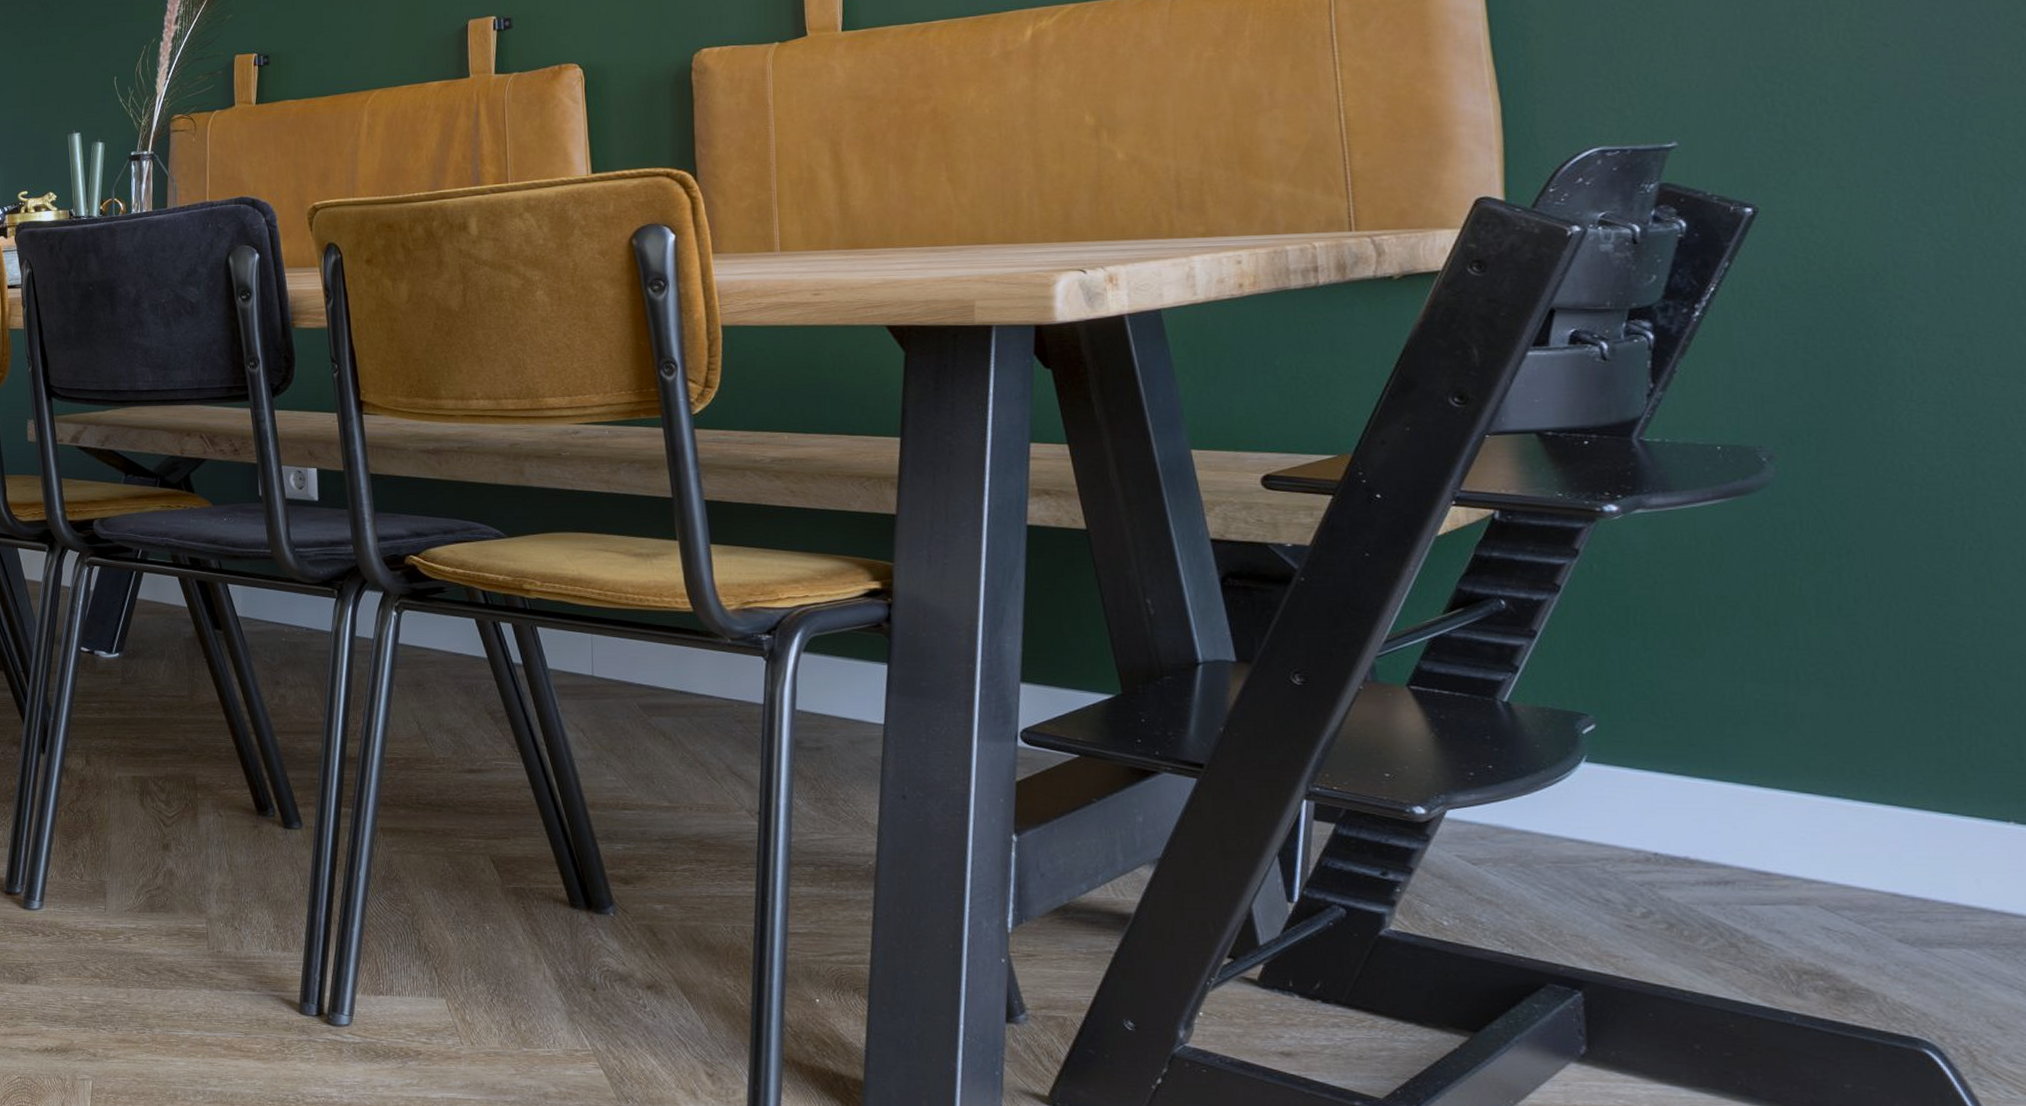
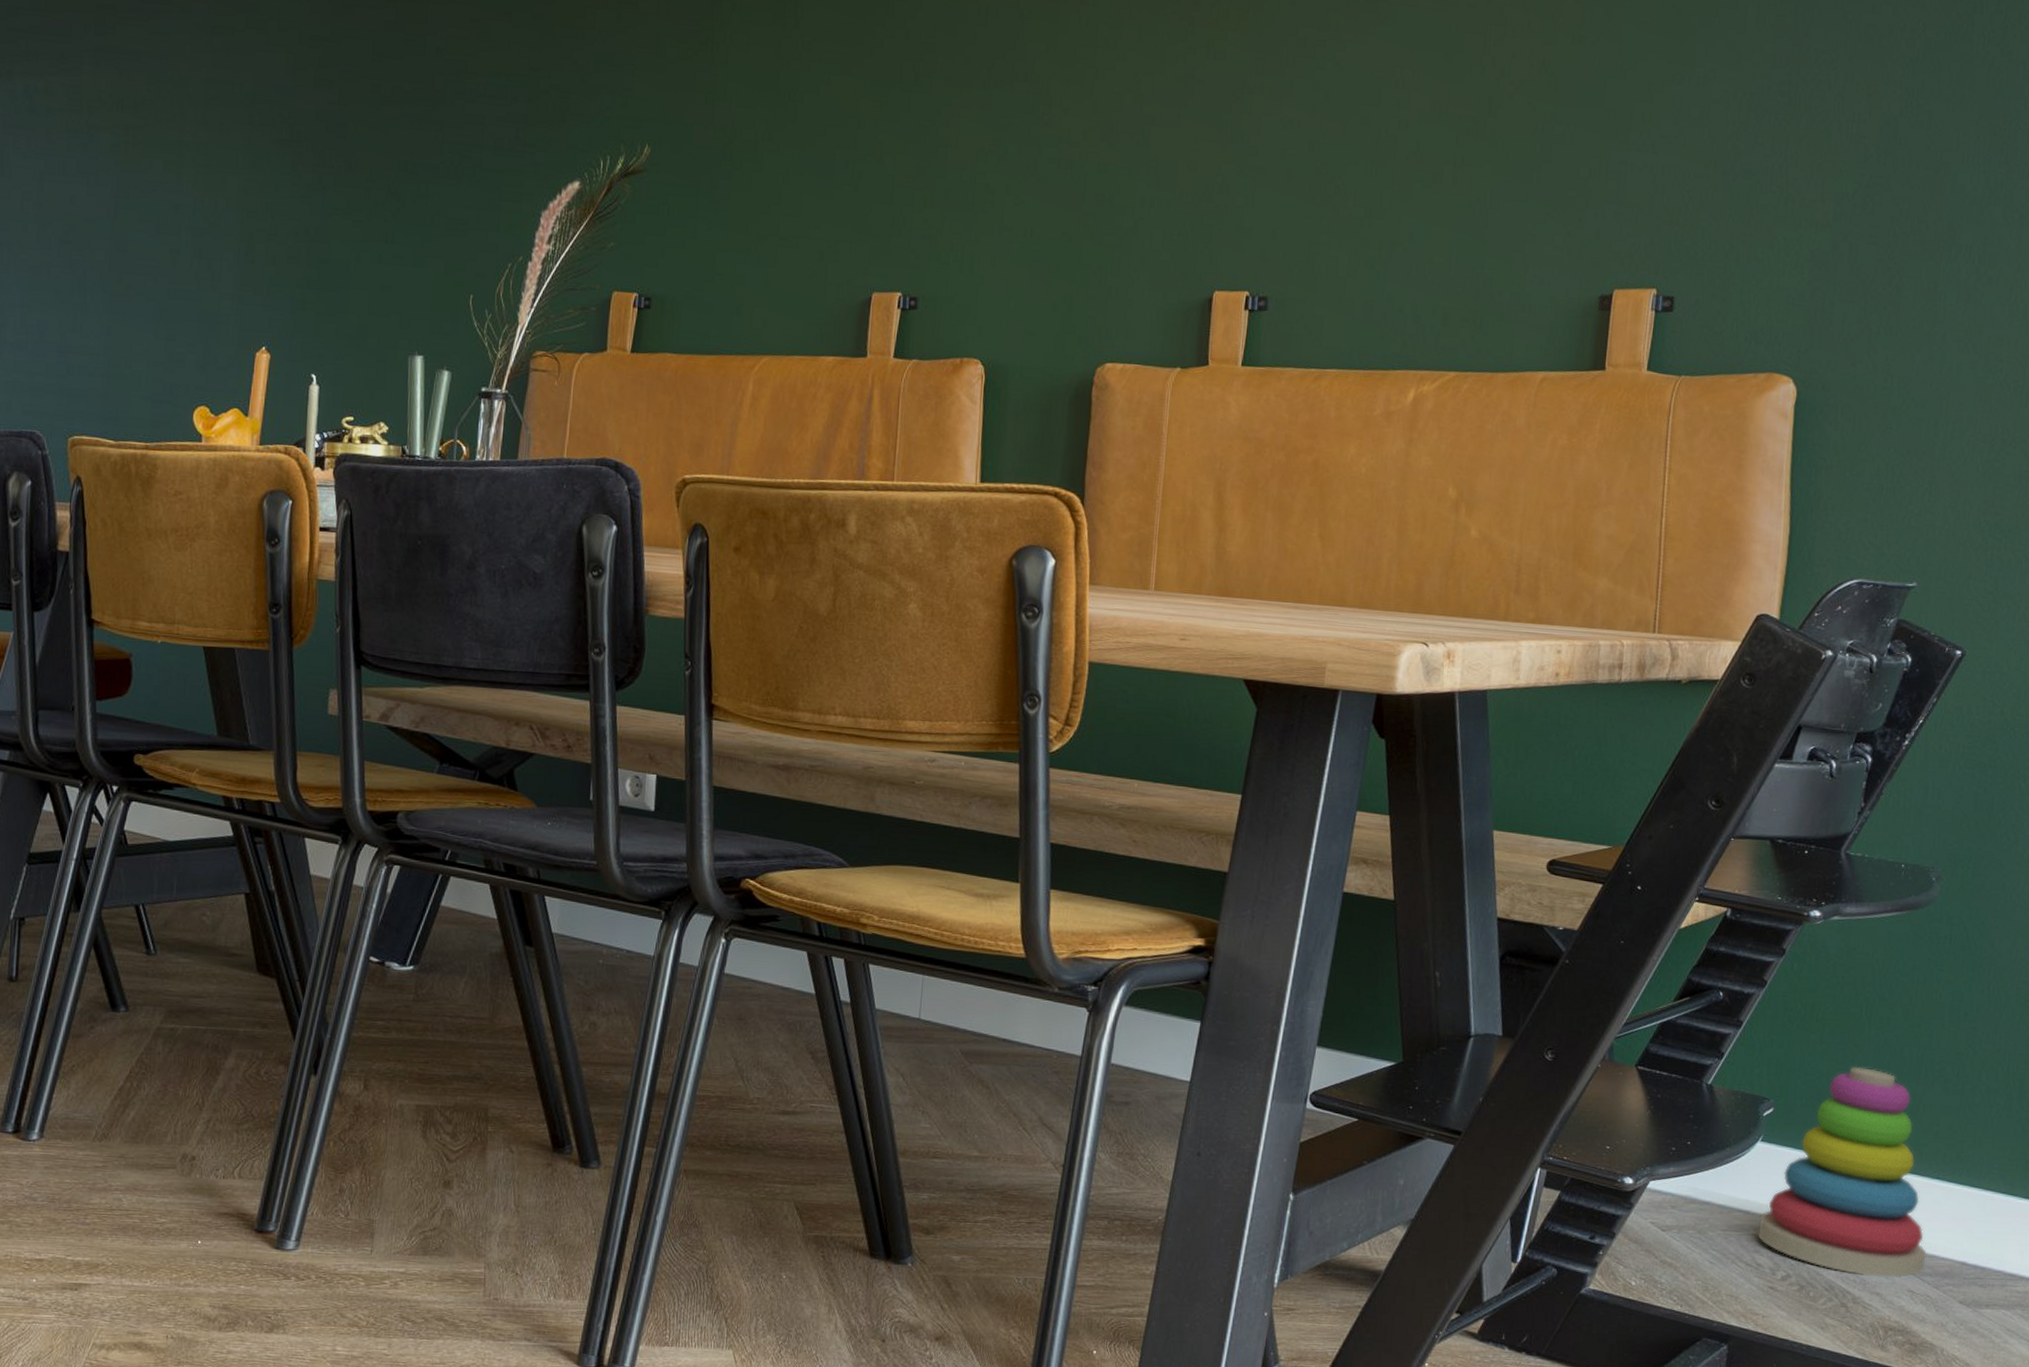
stacking toy: none [1598,673,1840,914] -> present [1756,1066,1927,1278]

